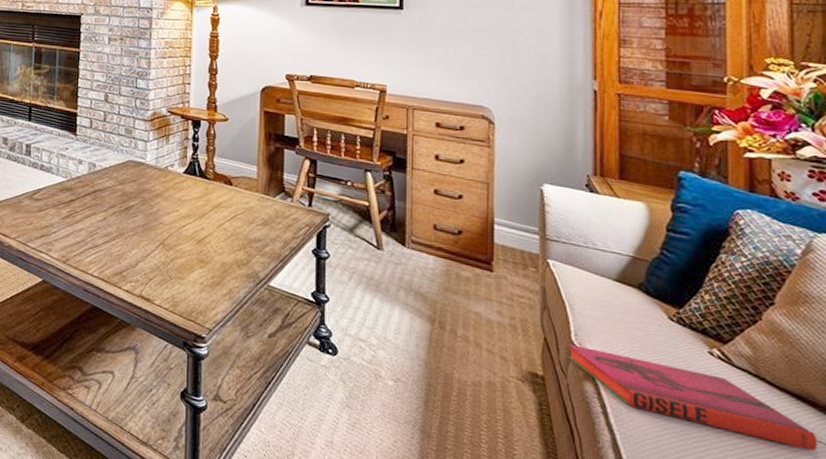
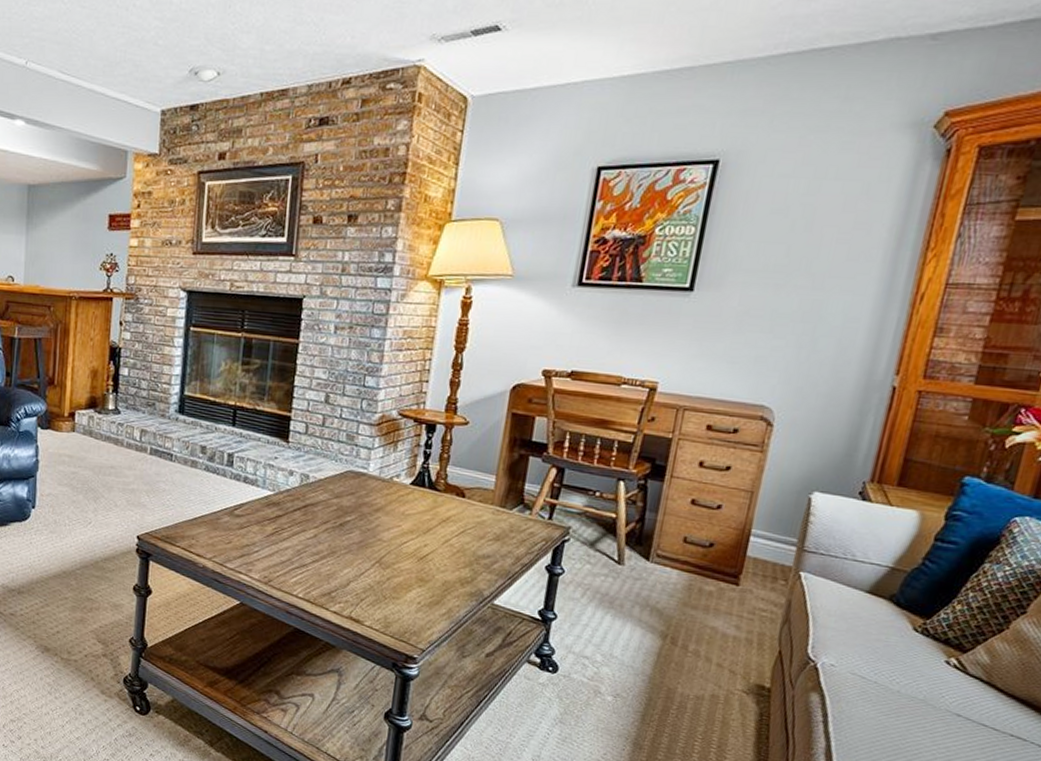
hardback book: present [568,343,818,451] -> none [799,656,1031,751]

